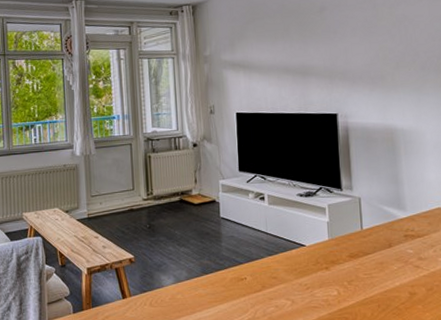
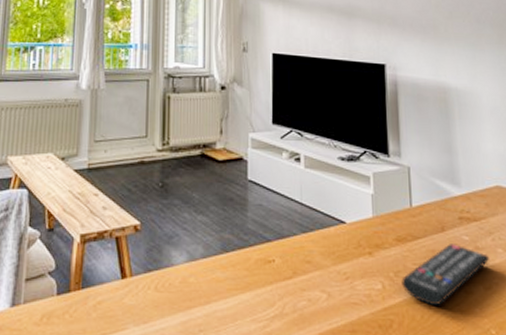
remote control: none [354,256,432,306] -> present [401,244,490,306]

